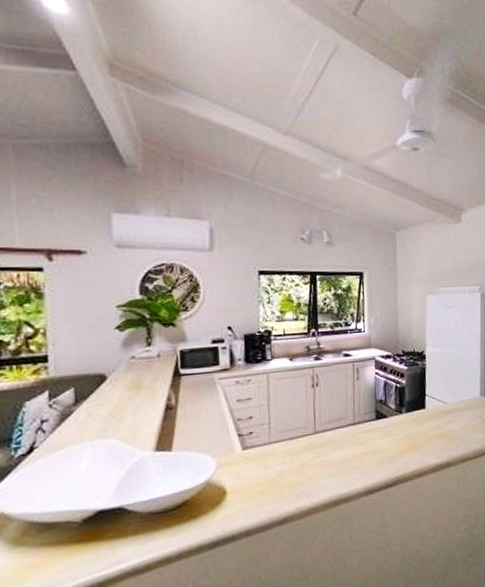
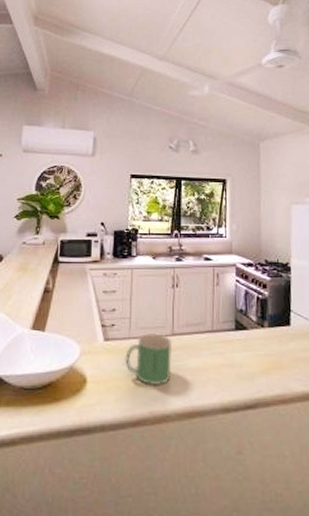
mug: none [266,434,315,484] -> present [125,333,173,385]

